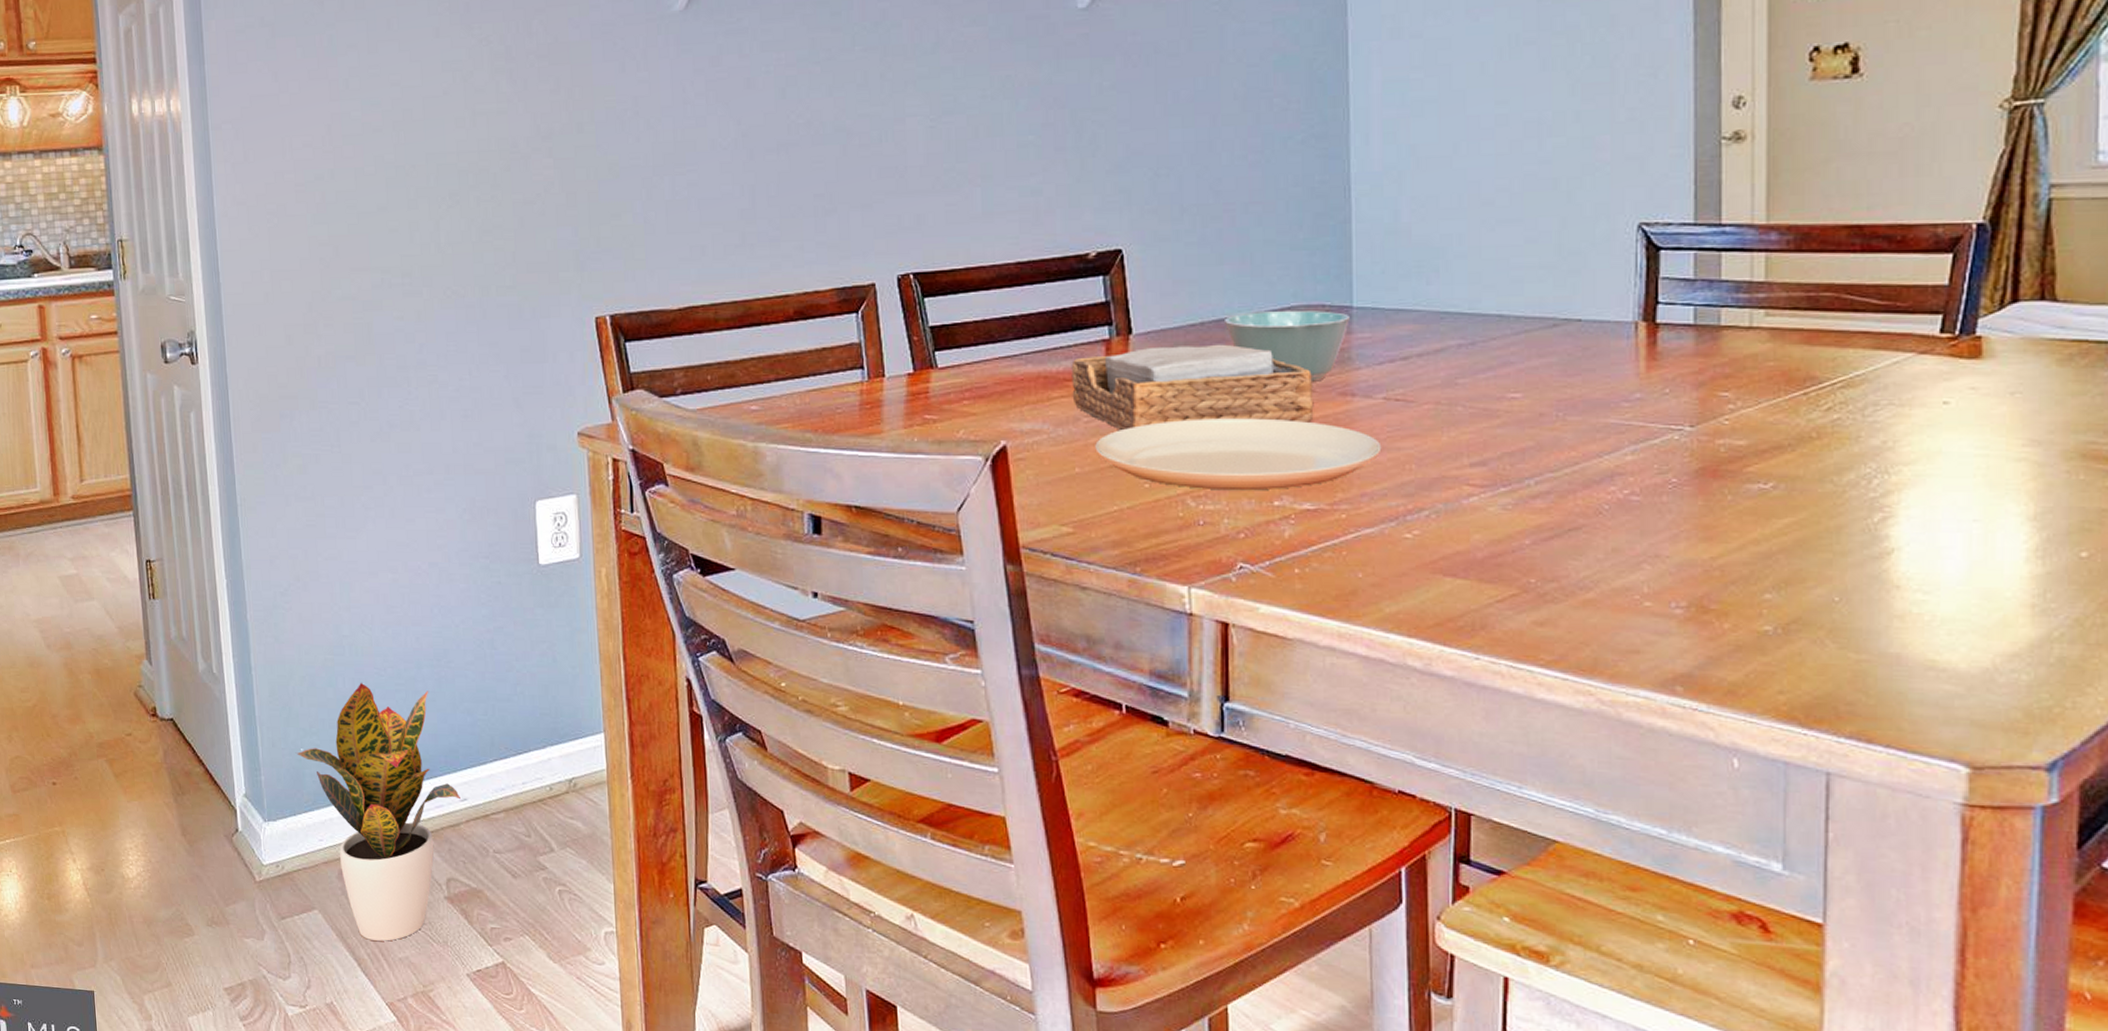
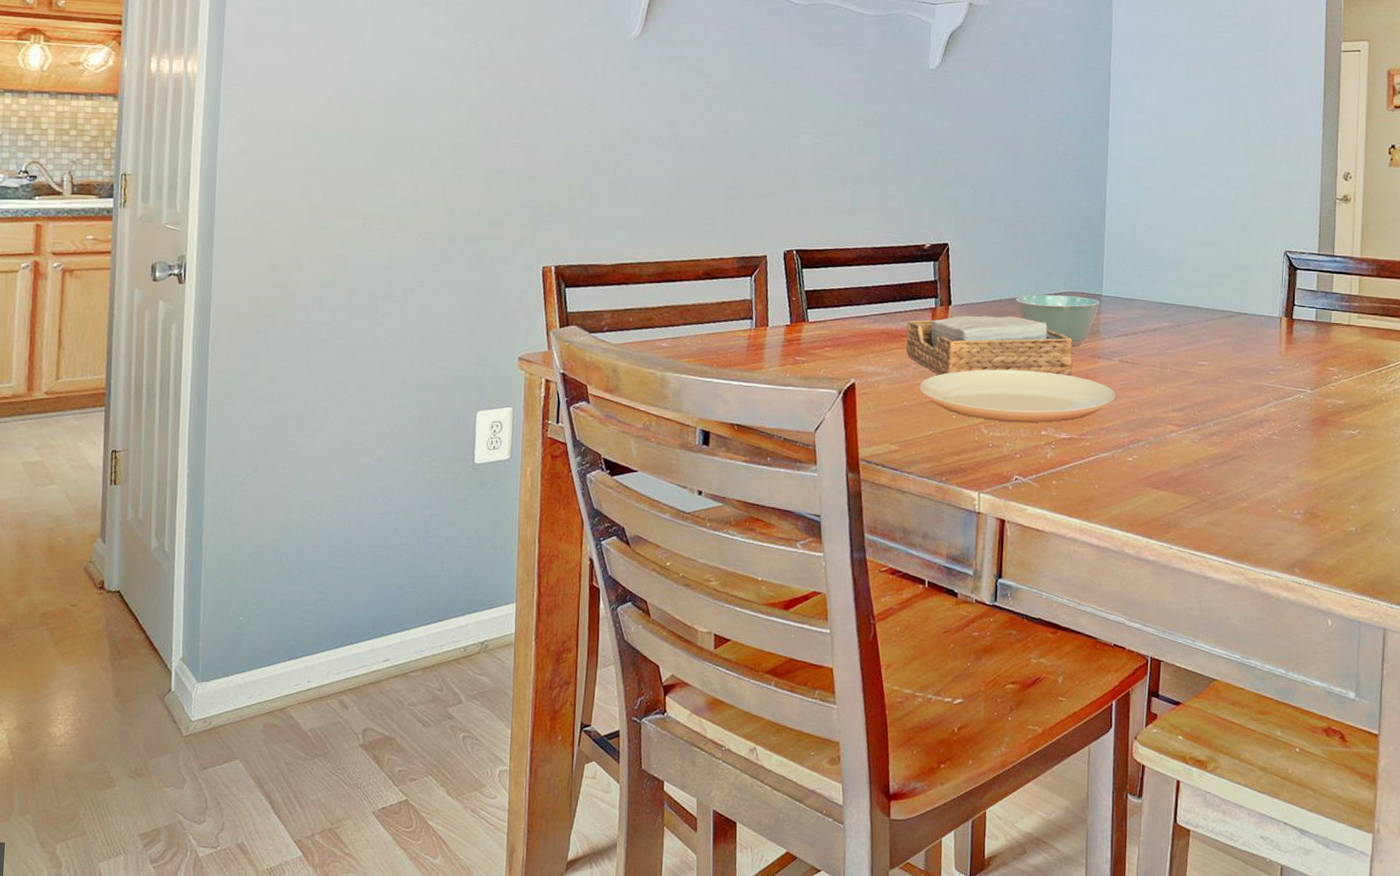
potted plant: present [296,682,460,942] -> none [236,559,384,786]

